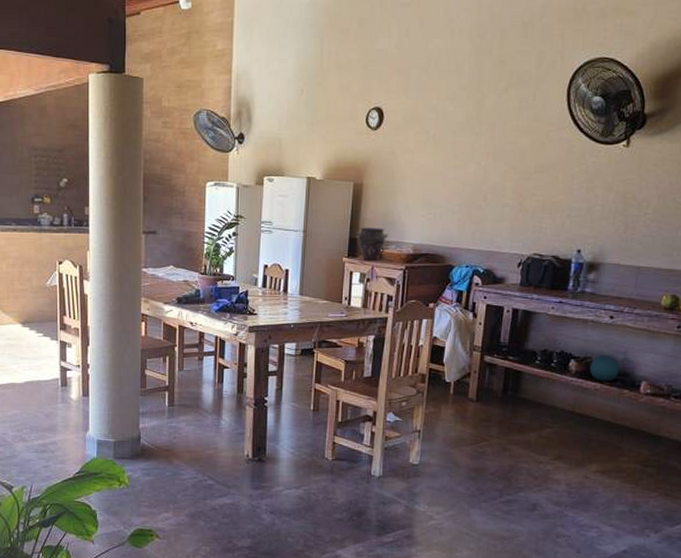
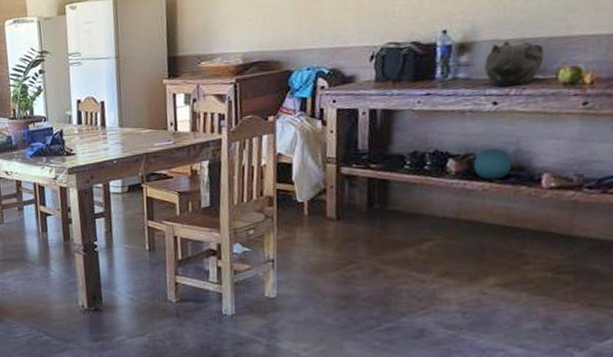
vase: present [356,227,389,262] -> none [174,40,212,81]
backpack: none [606,266,653,306] -> present [484,41,543,89]

